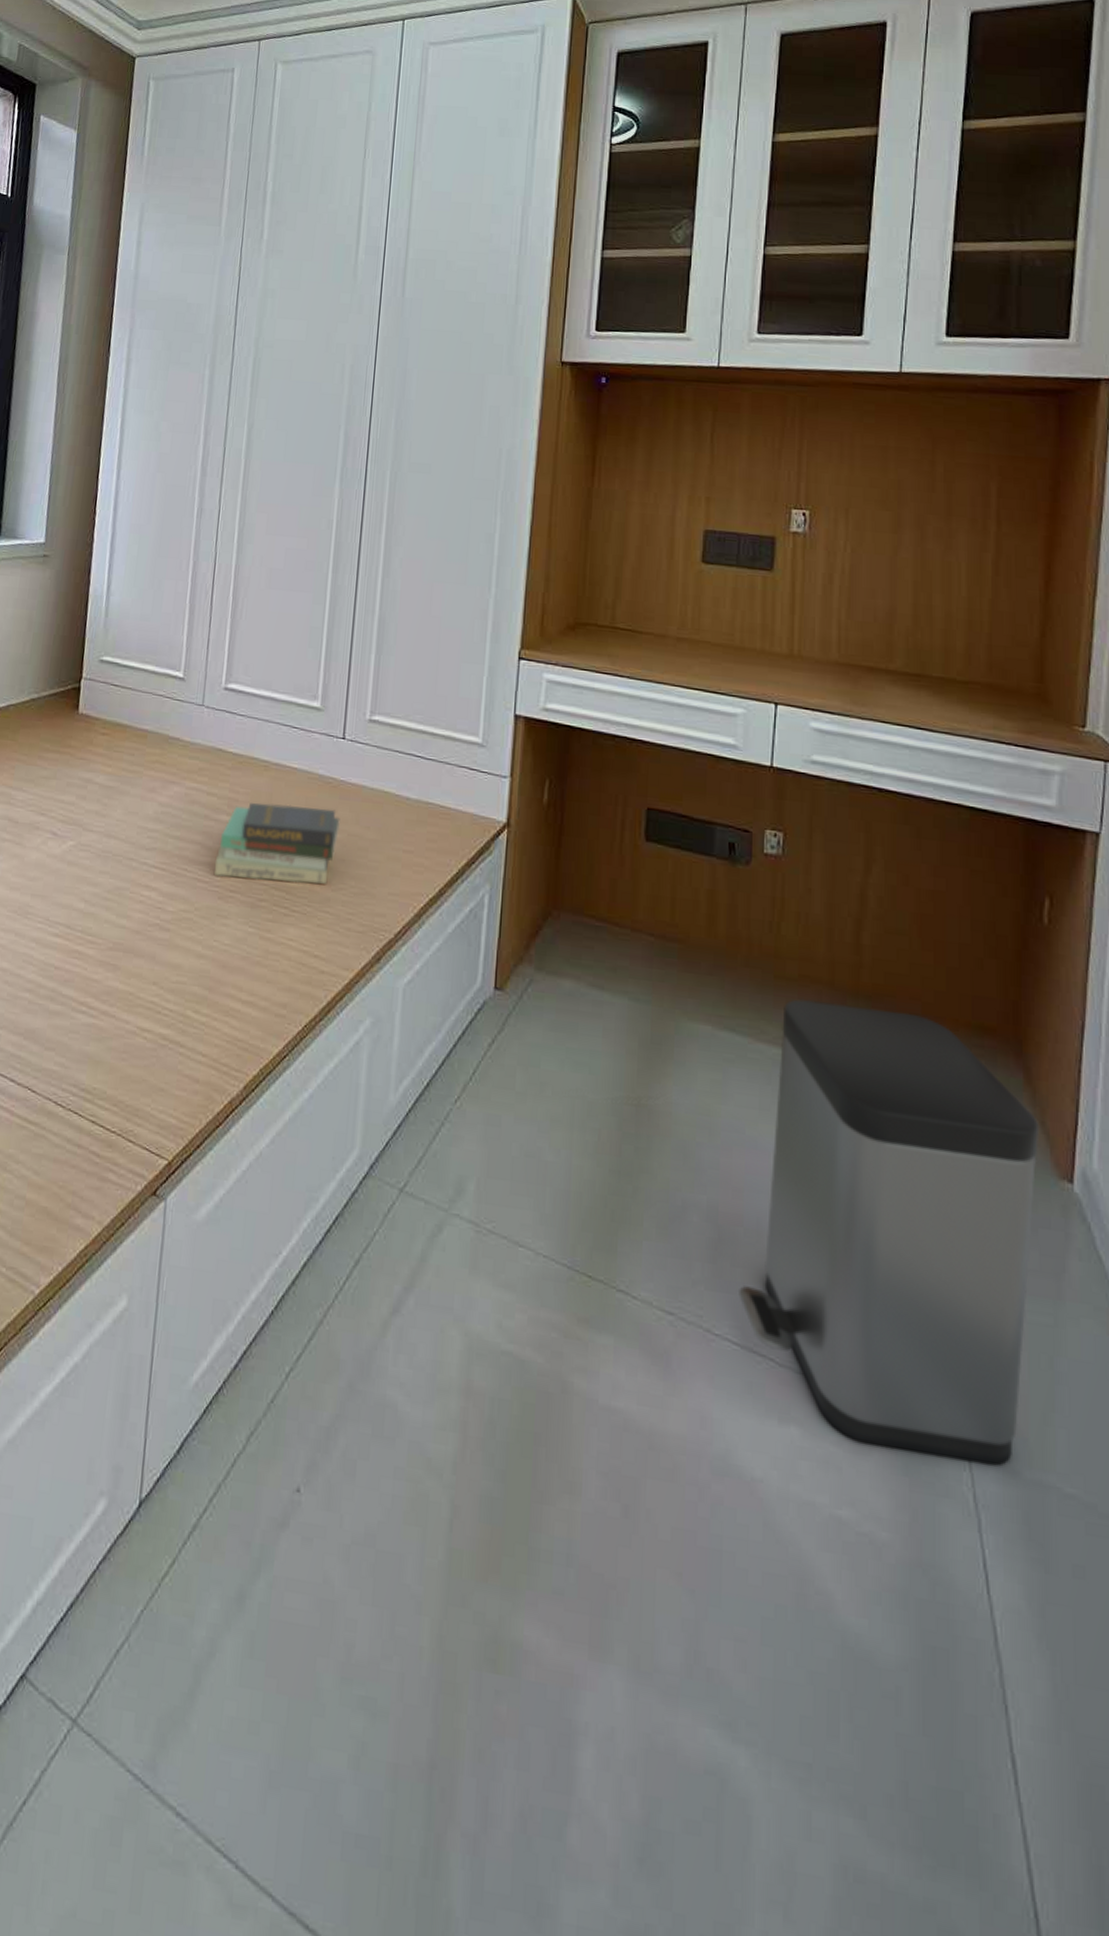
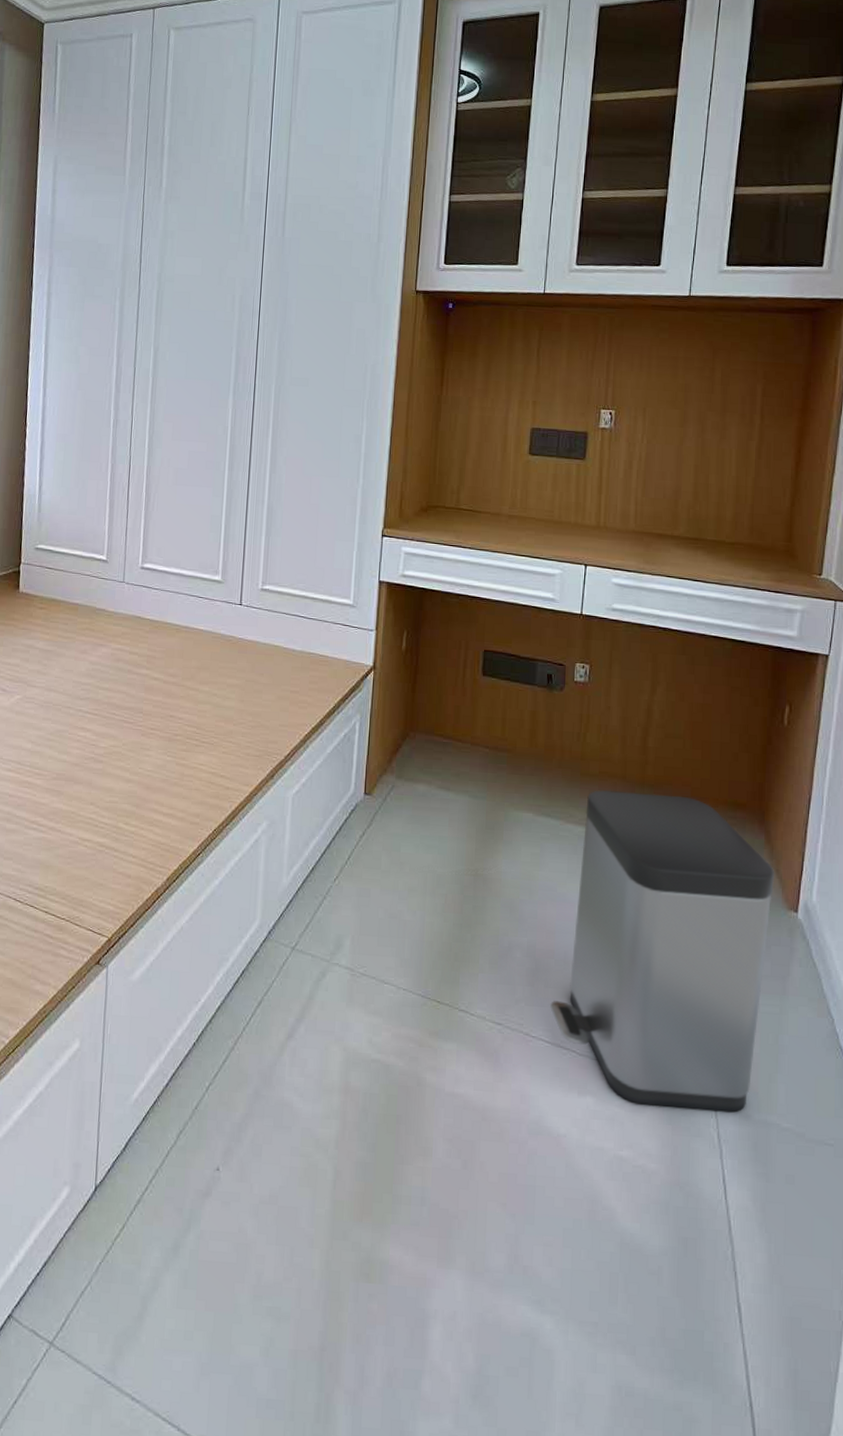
books: present [214,802,341,884] -> none [137,658,240,721]

